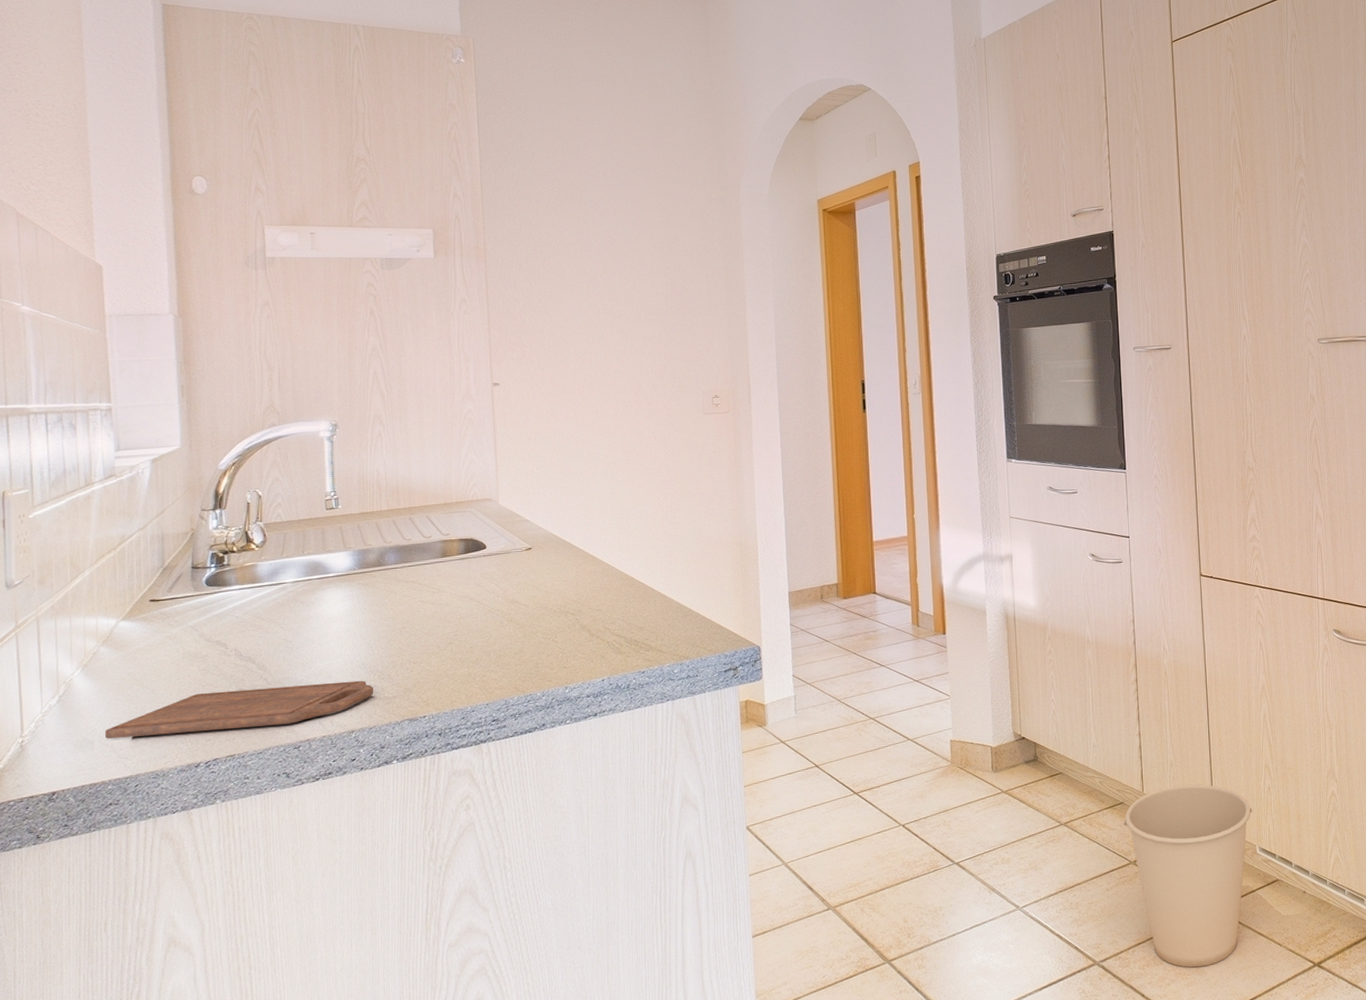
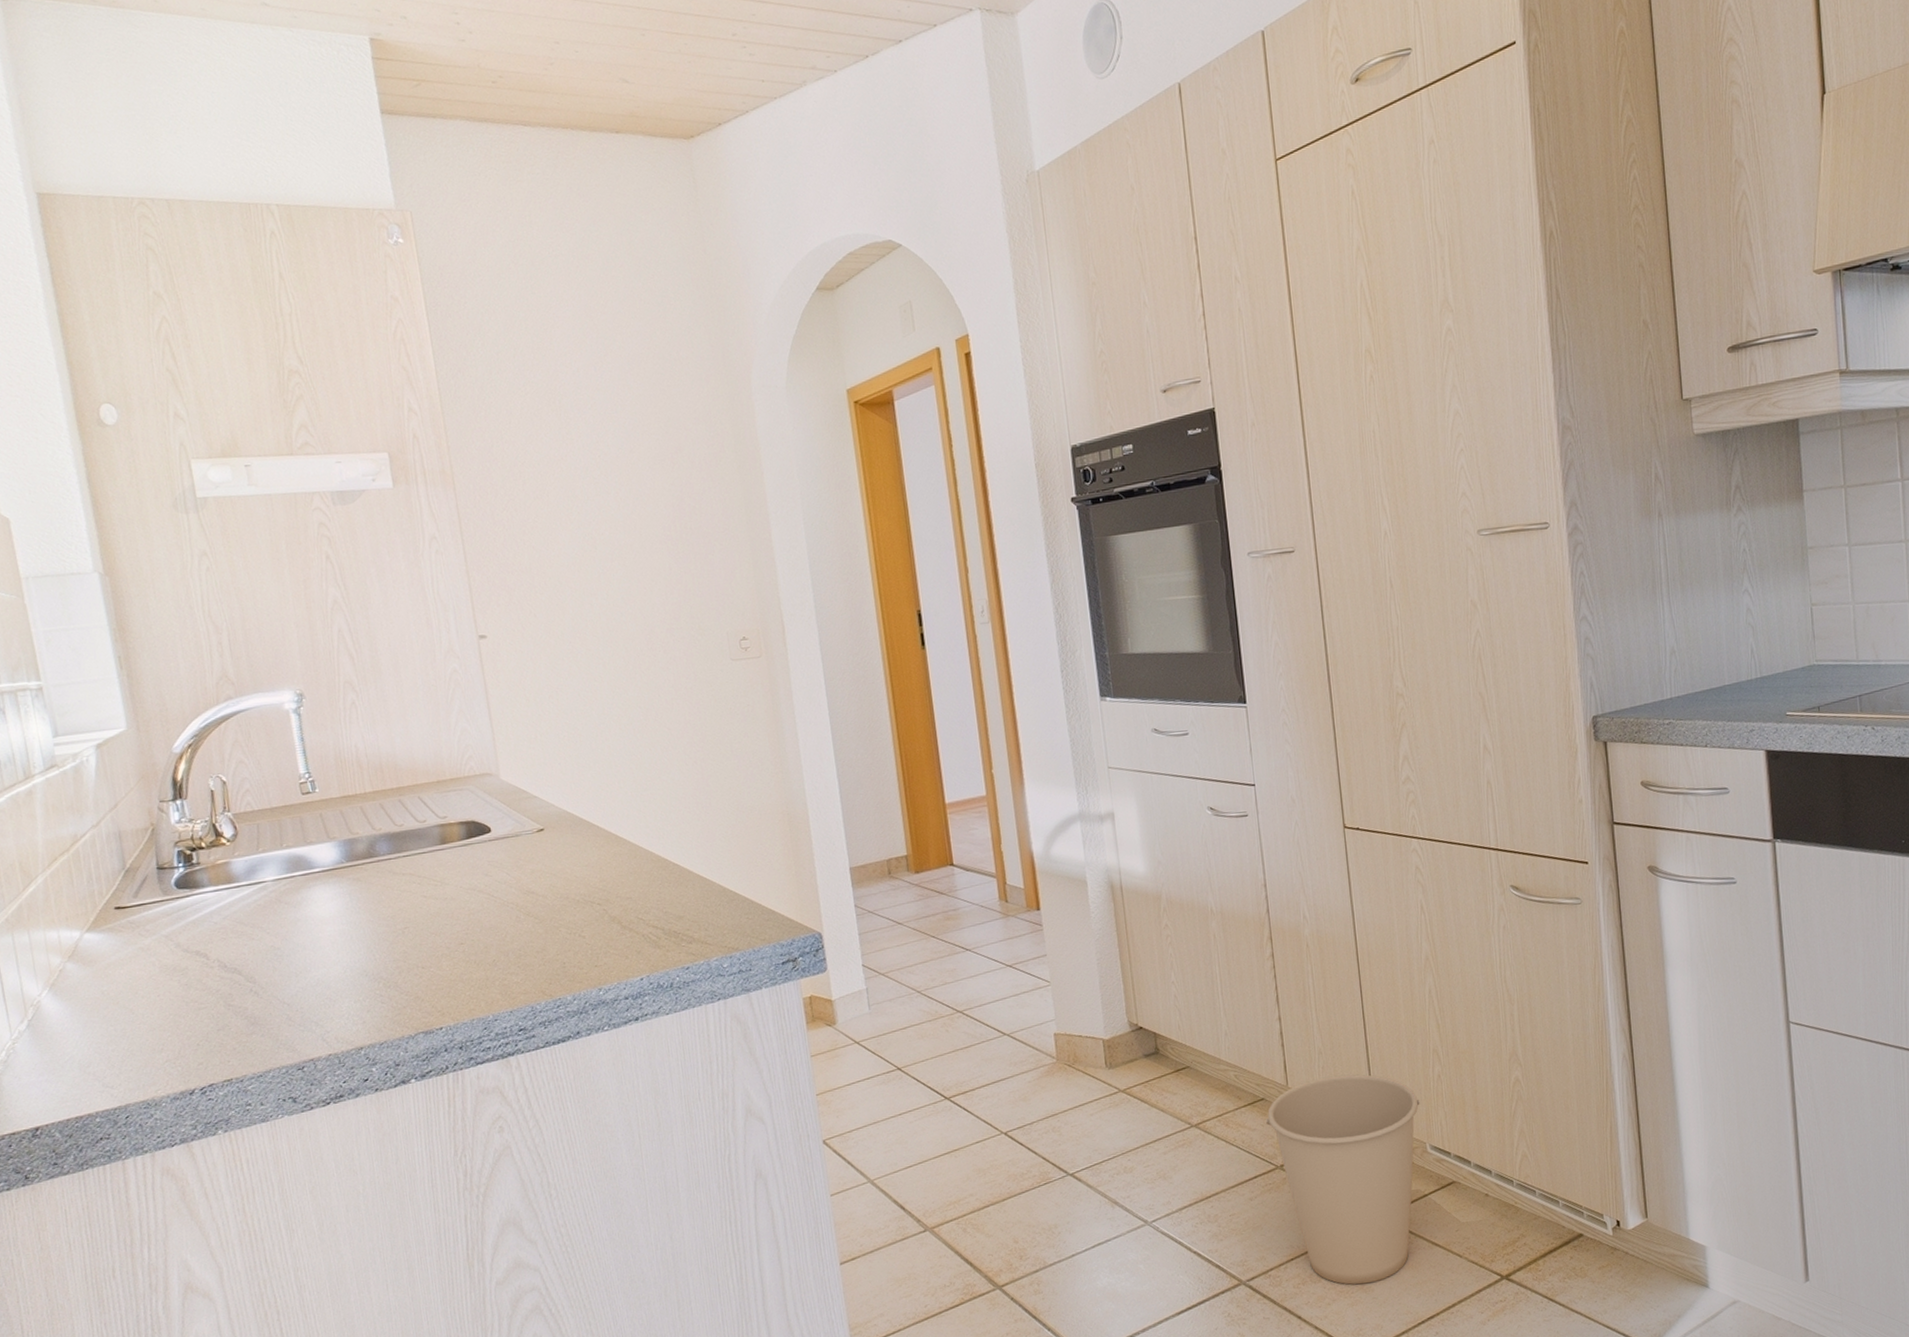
cutting board: present [104,680,374,739] -> none [84,989,381,1066]

